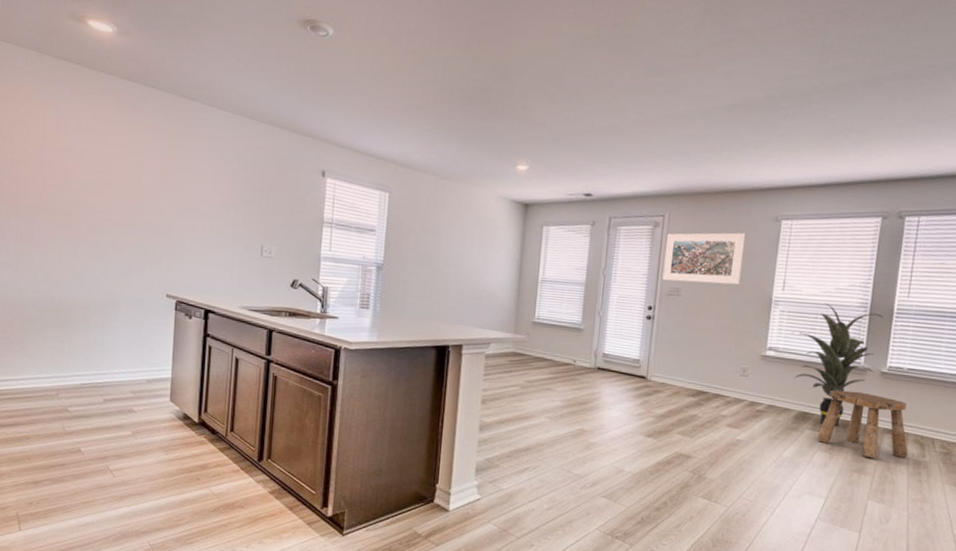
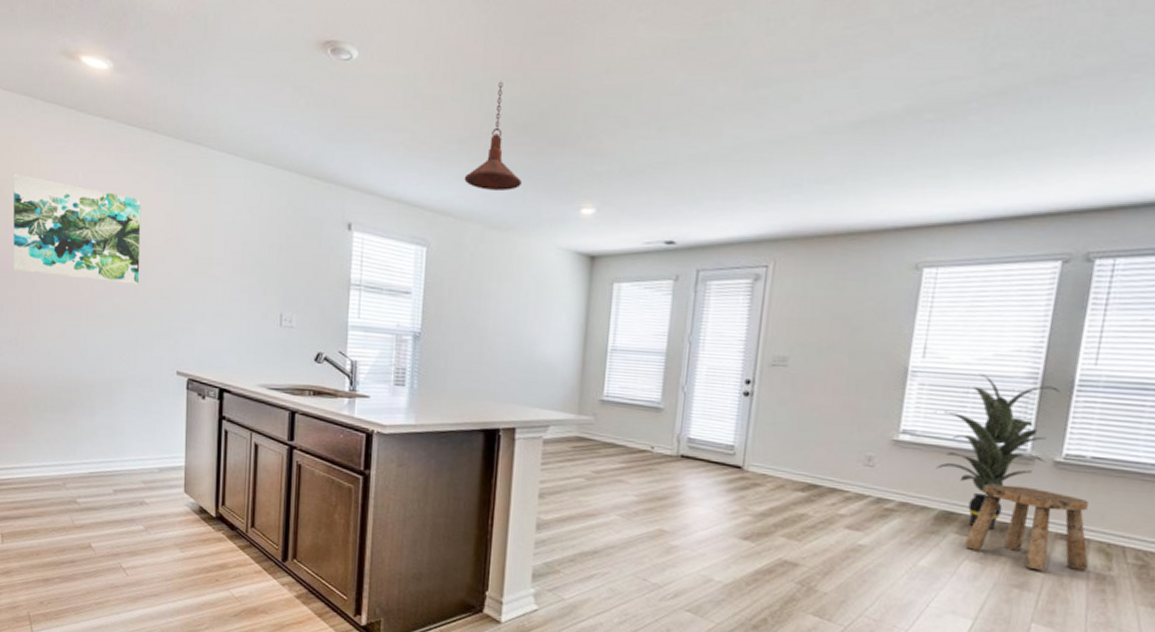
wall art: none [17,118,139,219] -> present [13,173,141,286]
pendant light: none [421,60,469,149] -> present [464,81,522,192]
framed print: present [662,232,746,285] -> none [764,285,875,352]

